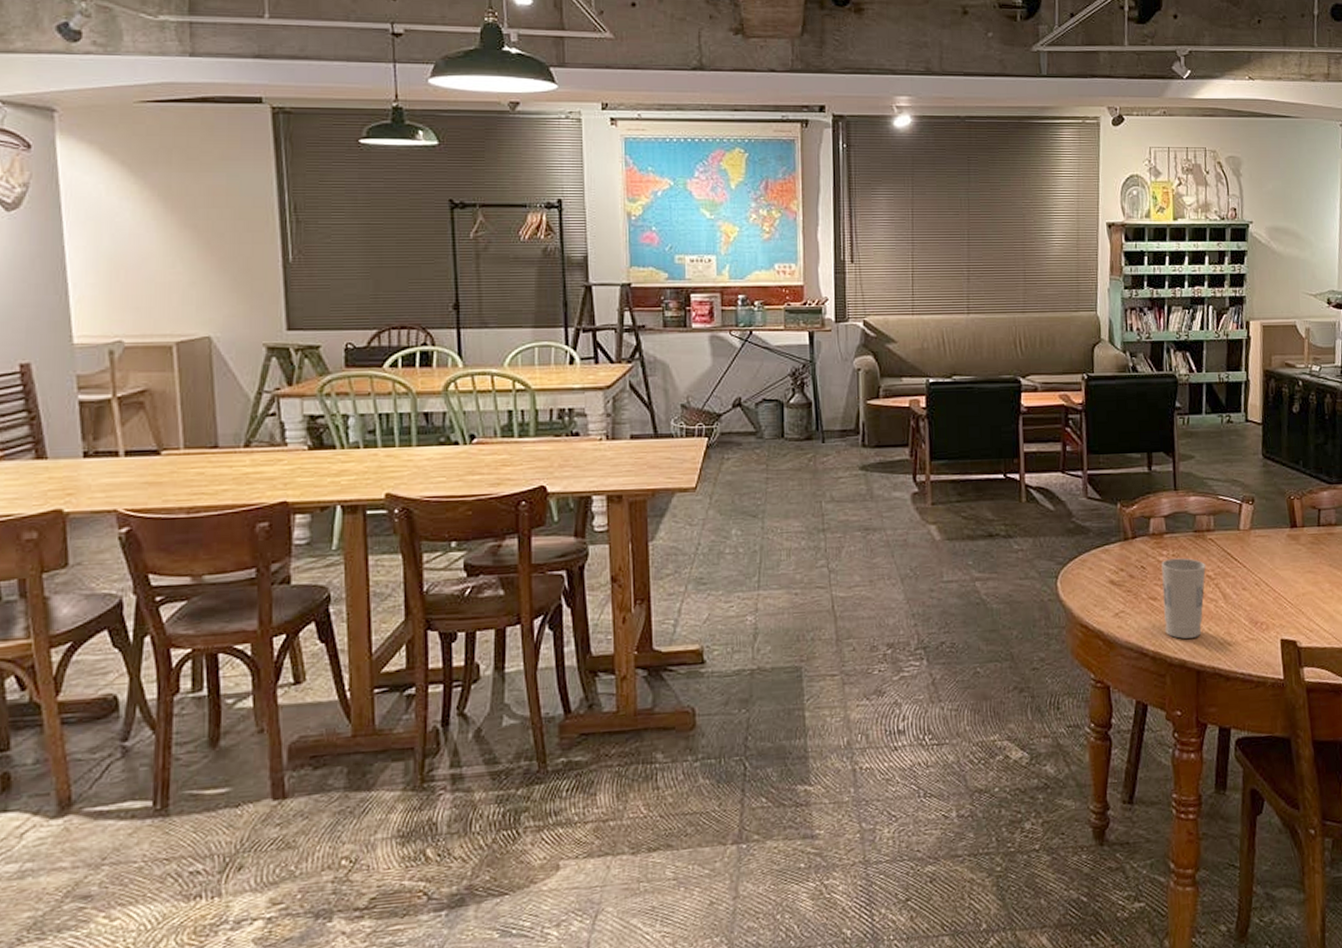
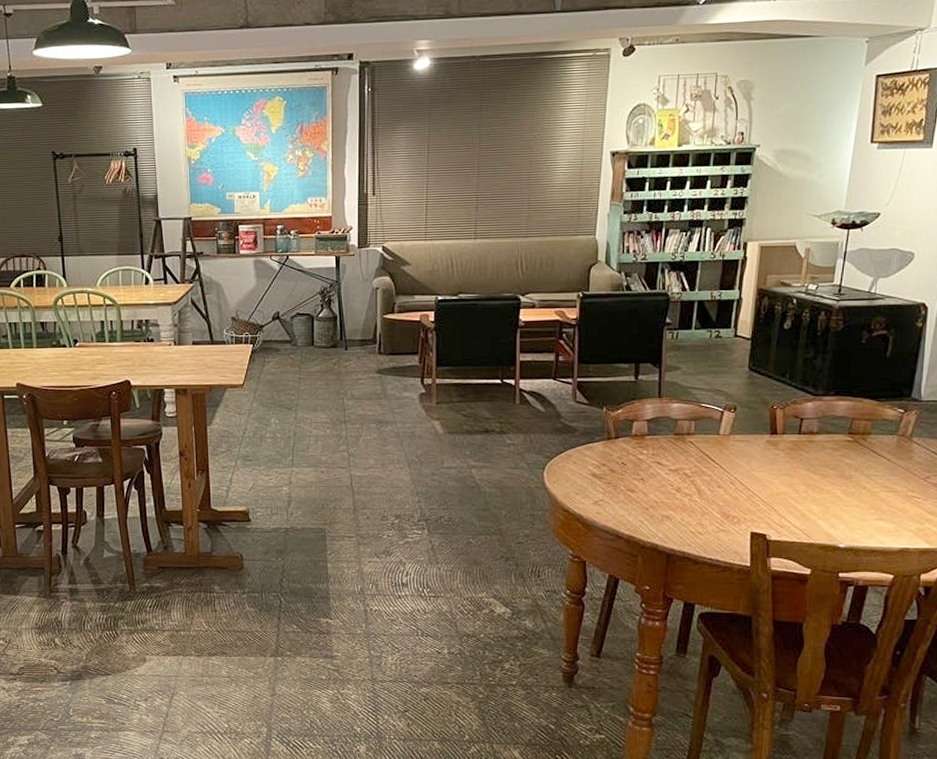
cup: present [1161,558,1206,639] -> none [640,457,683,526]

